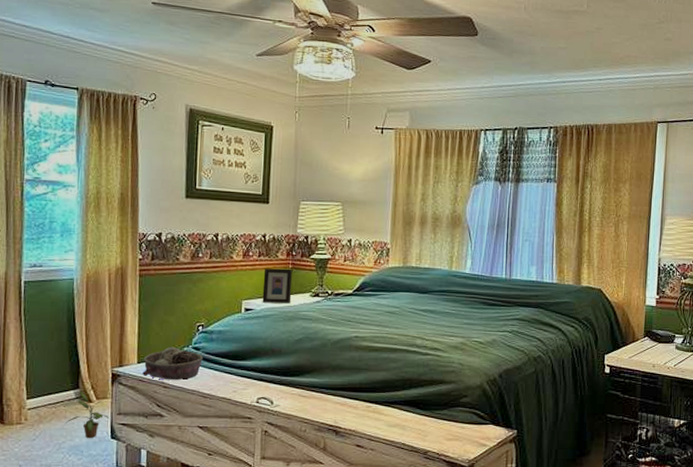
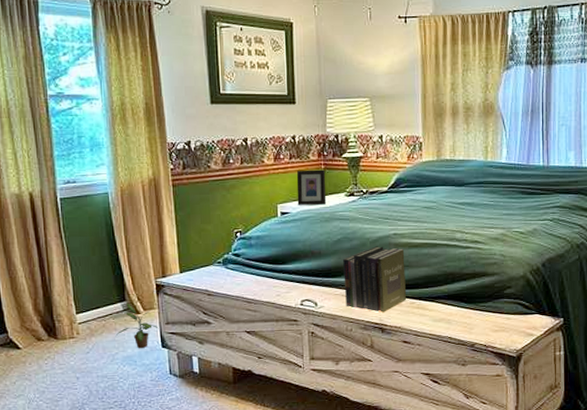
decorative basket: present [142,346,203,381] -> none [185,254,244,288]
books: none [301,348,365,415] -> present [343,246,407,312]

